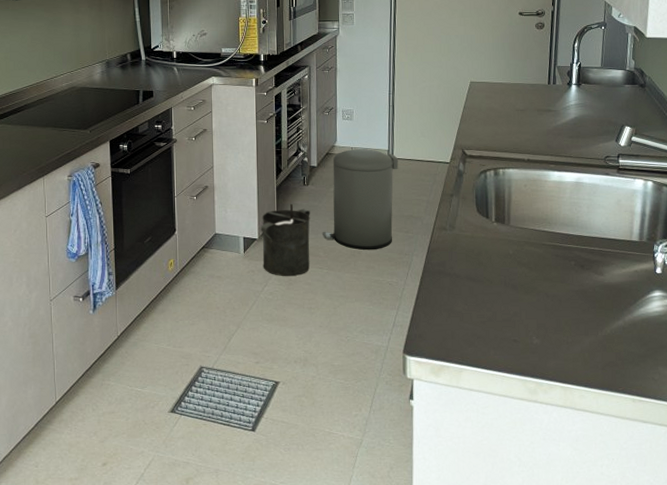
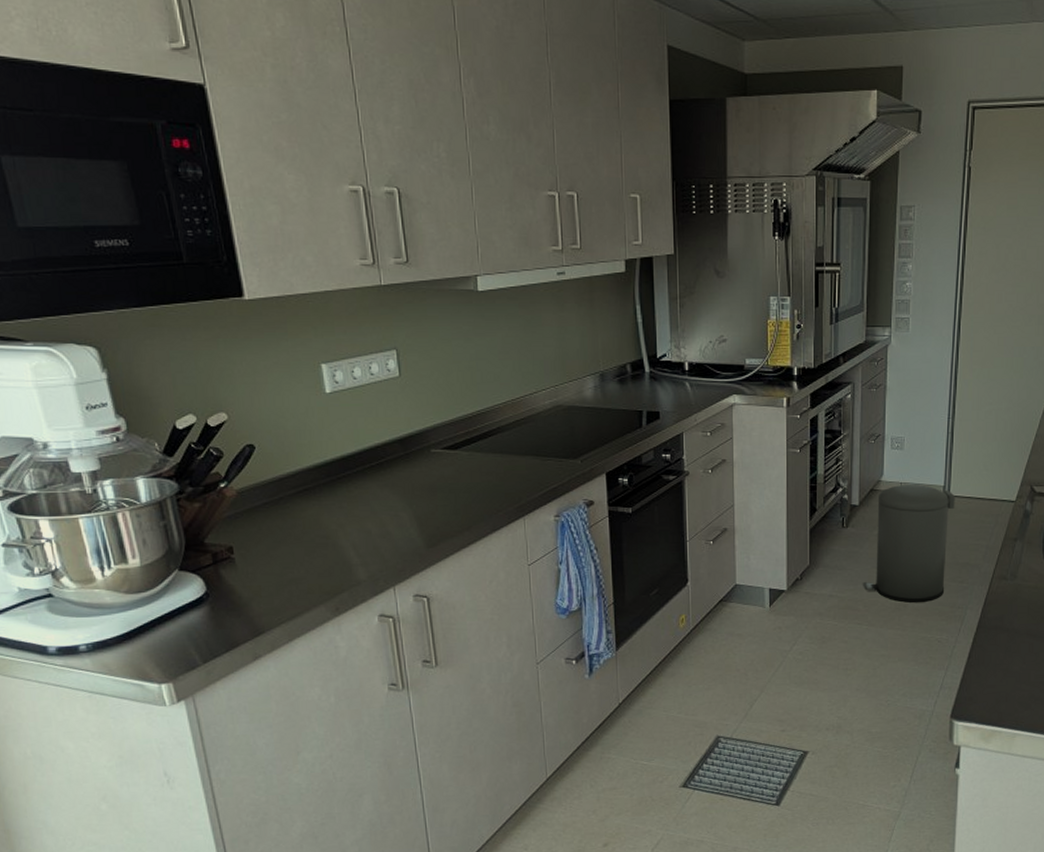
bucket: present [261,203,310,276] -> none [790,549,849,633]

